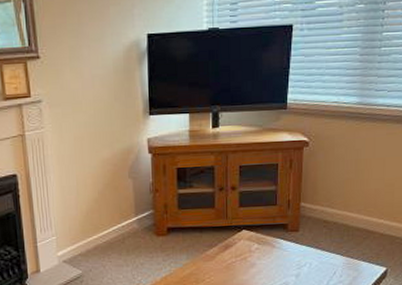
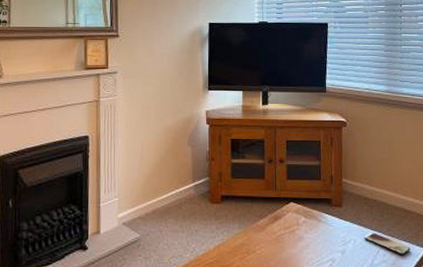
smartphone: none [320,254,370,275] -> present [364,232,411,255]

